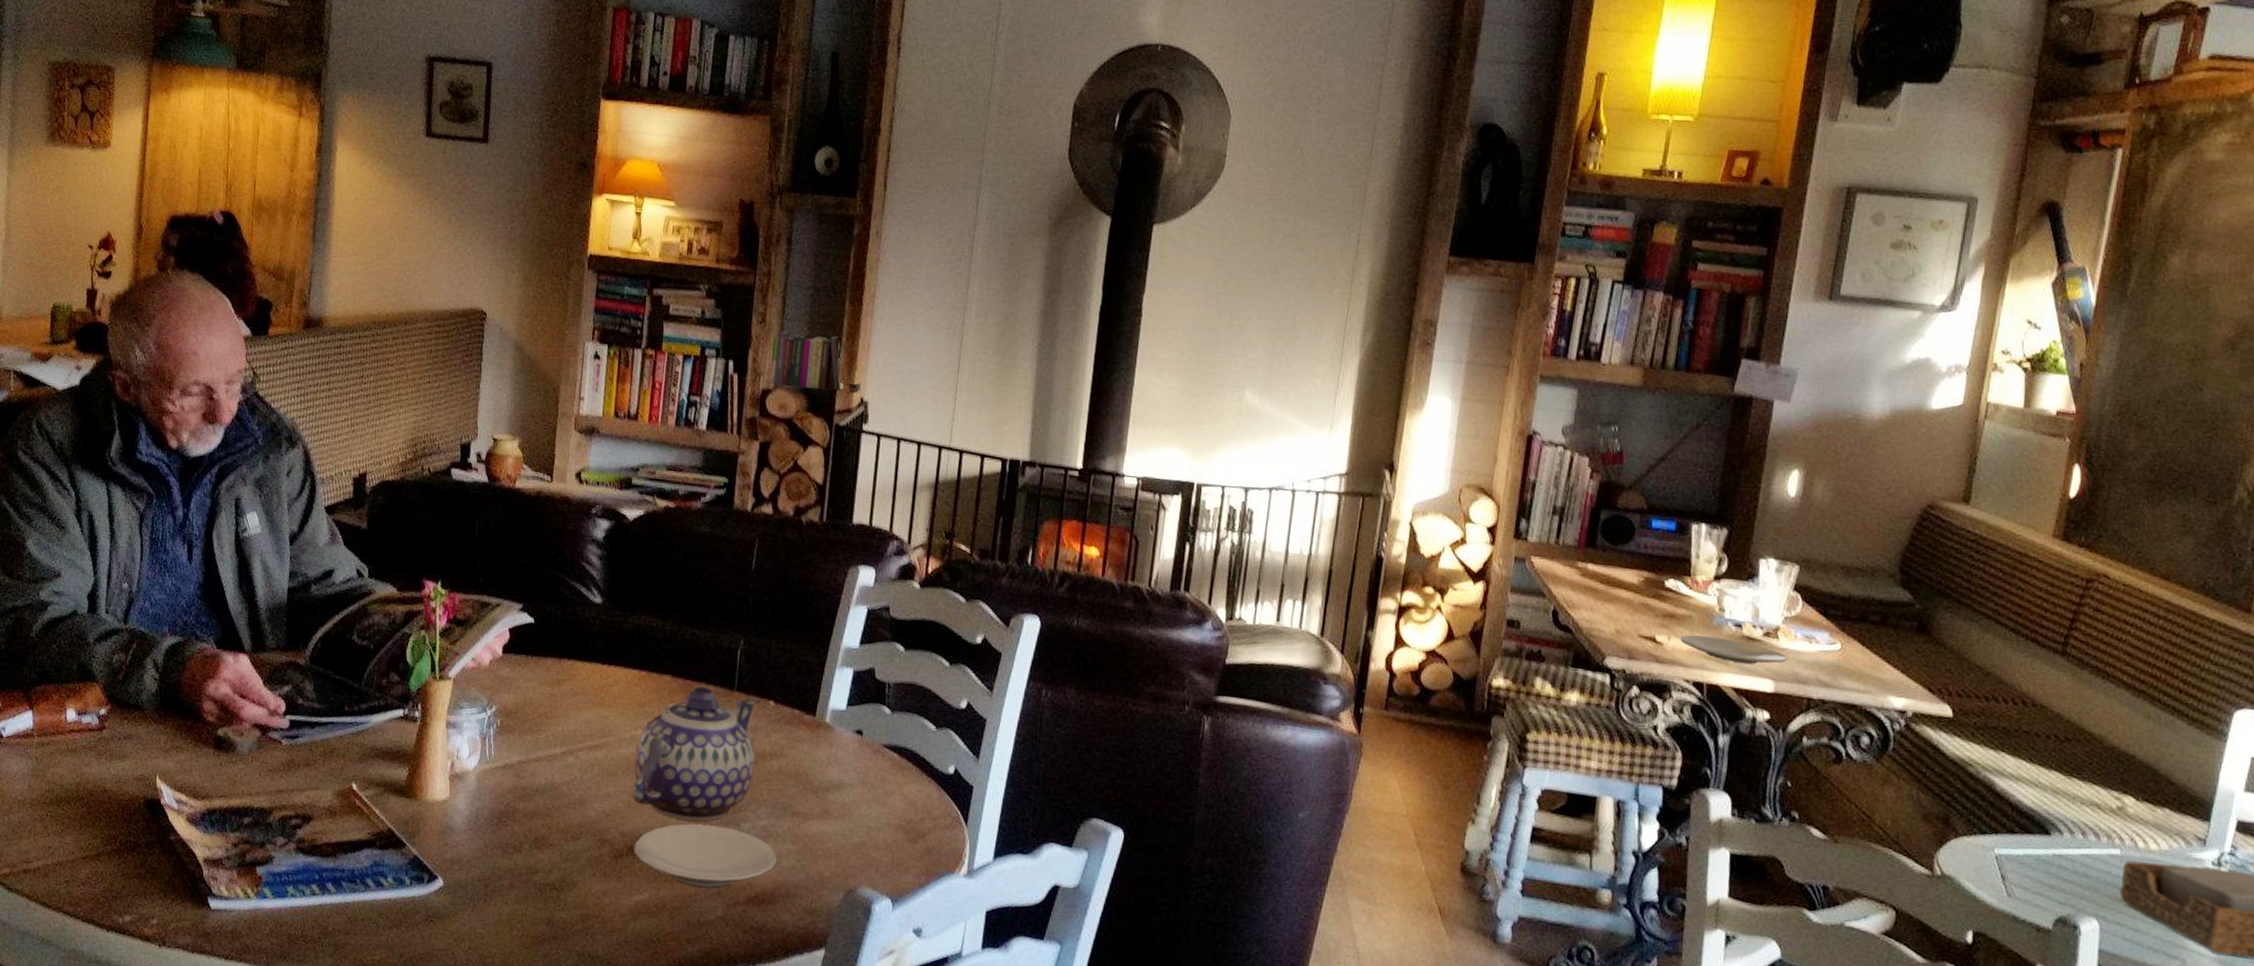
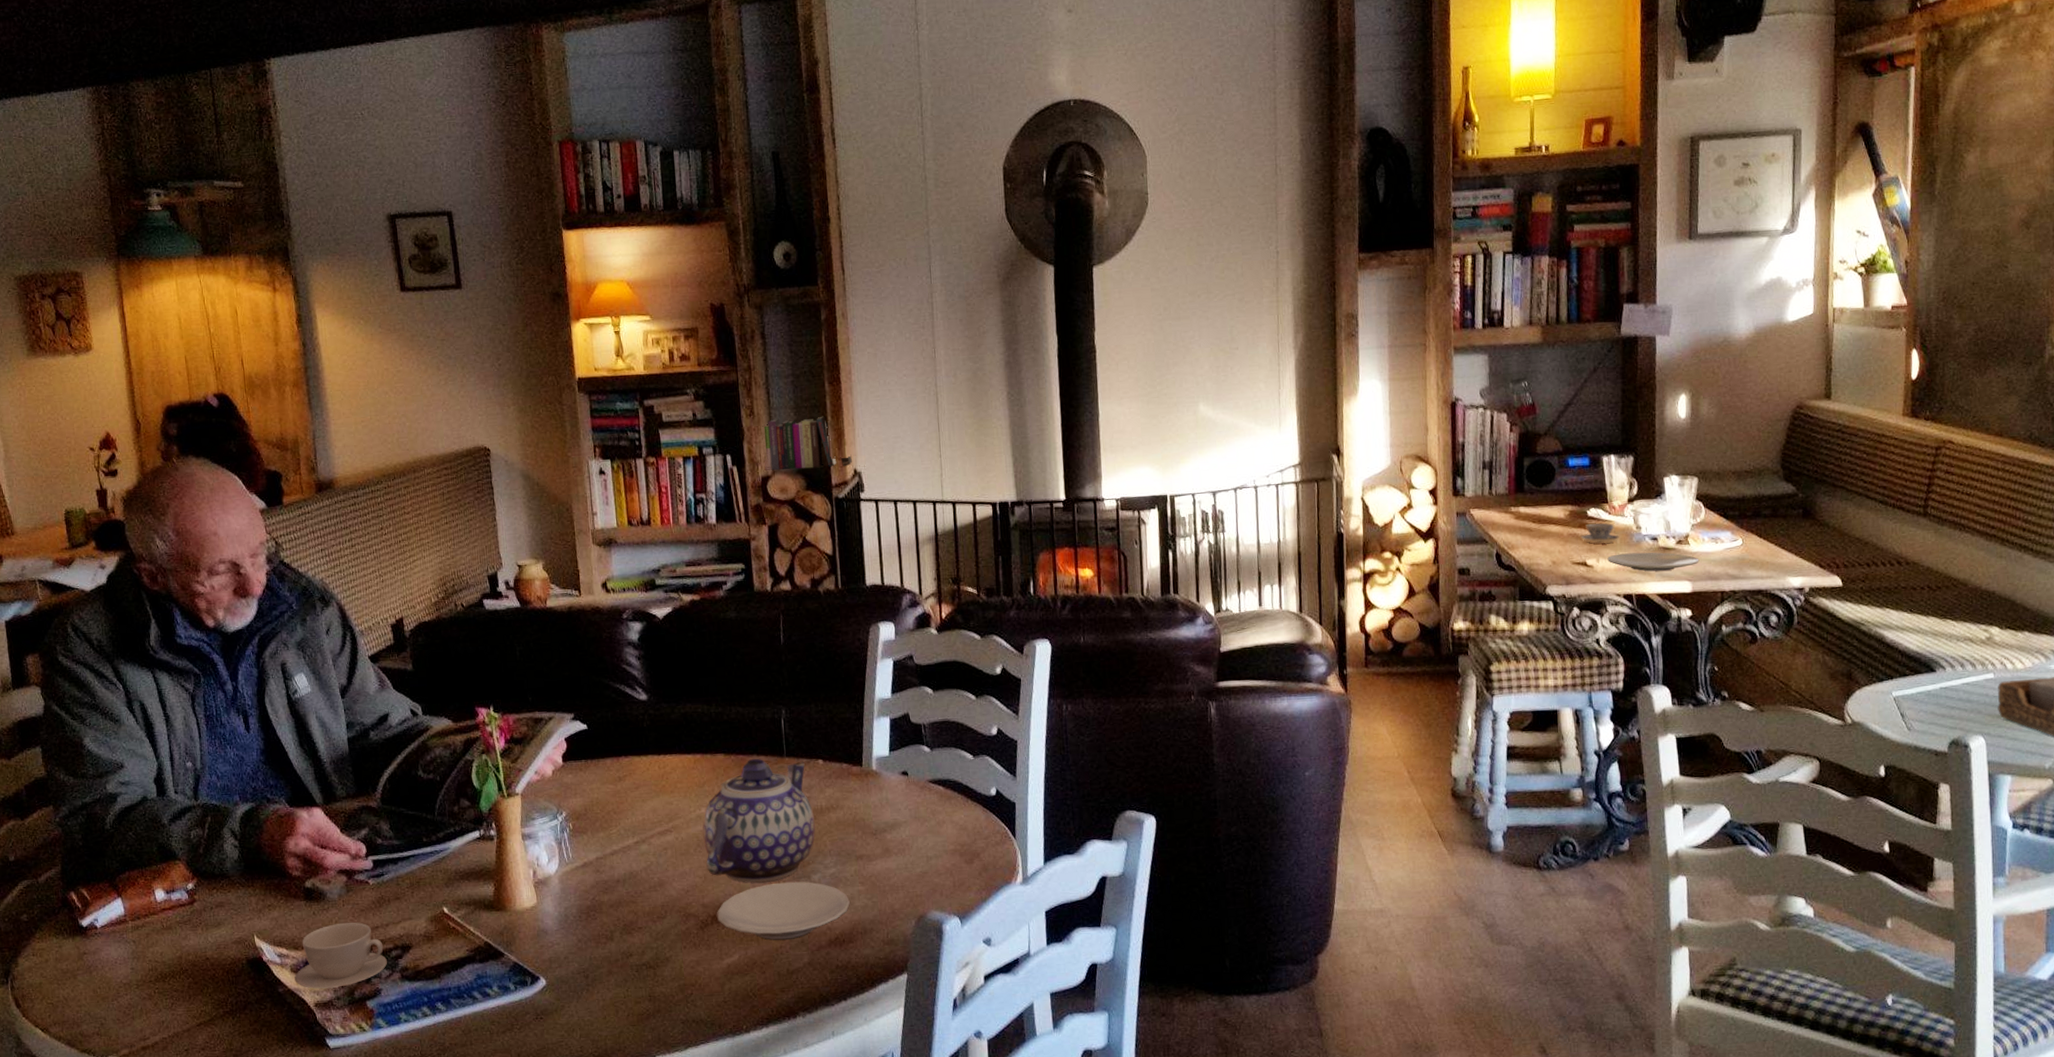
teacup: none [188,779,286,847] -> present [294,922,388,989]
teacup: none [1653,595,1698,621] -> present [1580,522,1619,544]

